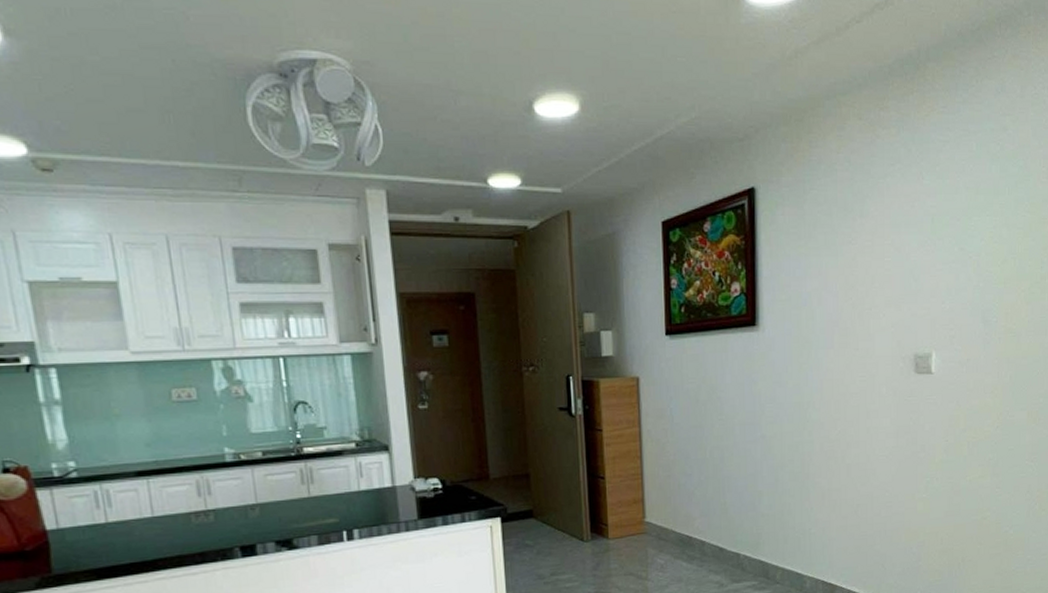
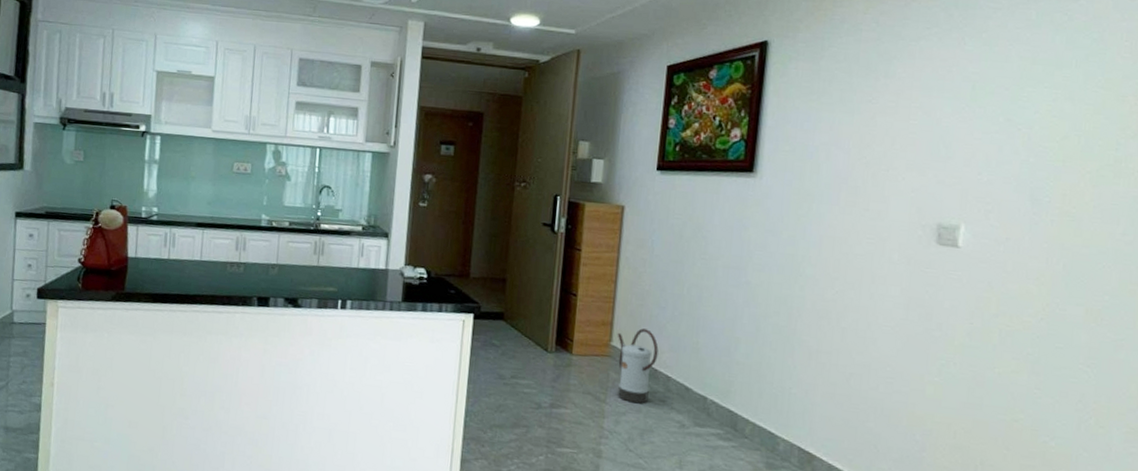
watering can: none [649,499,691,574] -> present [617,328,659,404]

